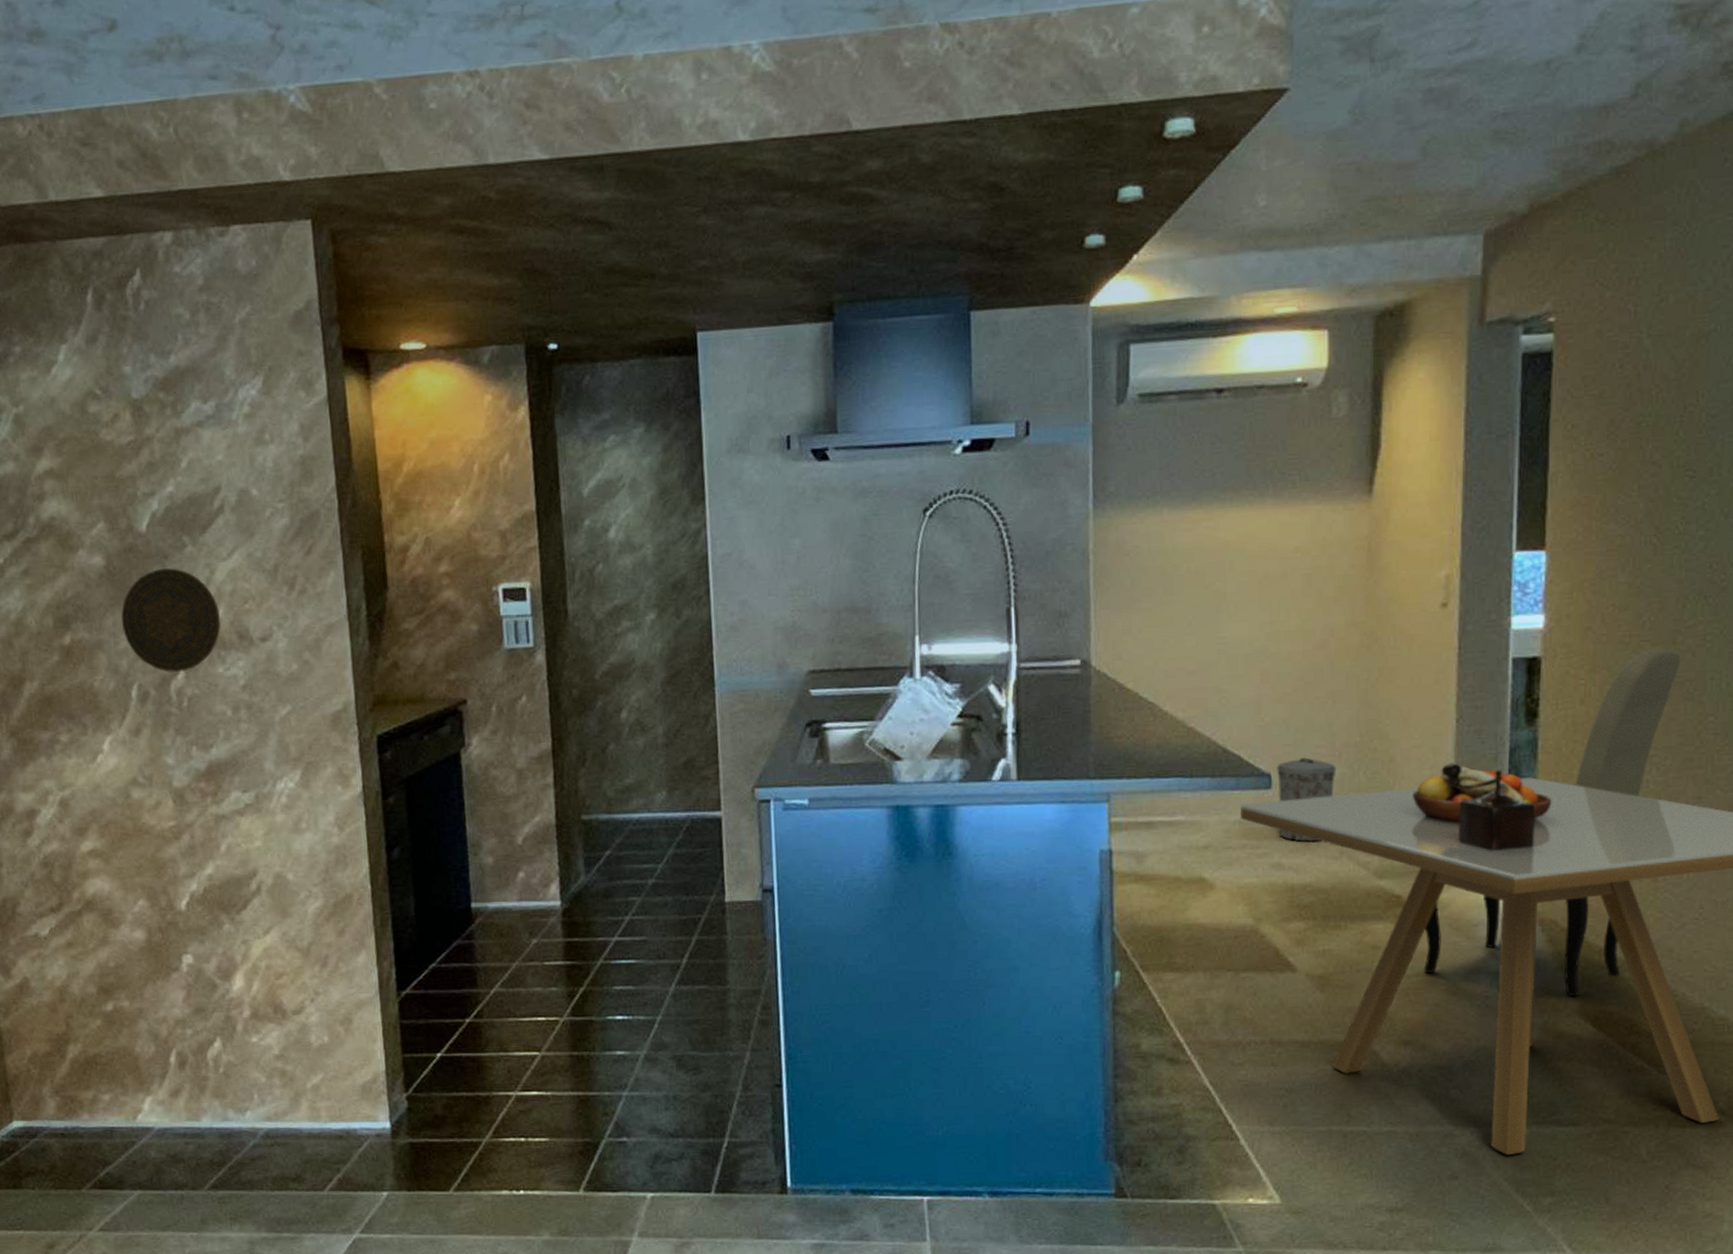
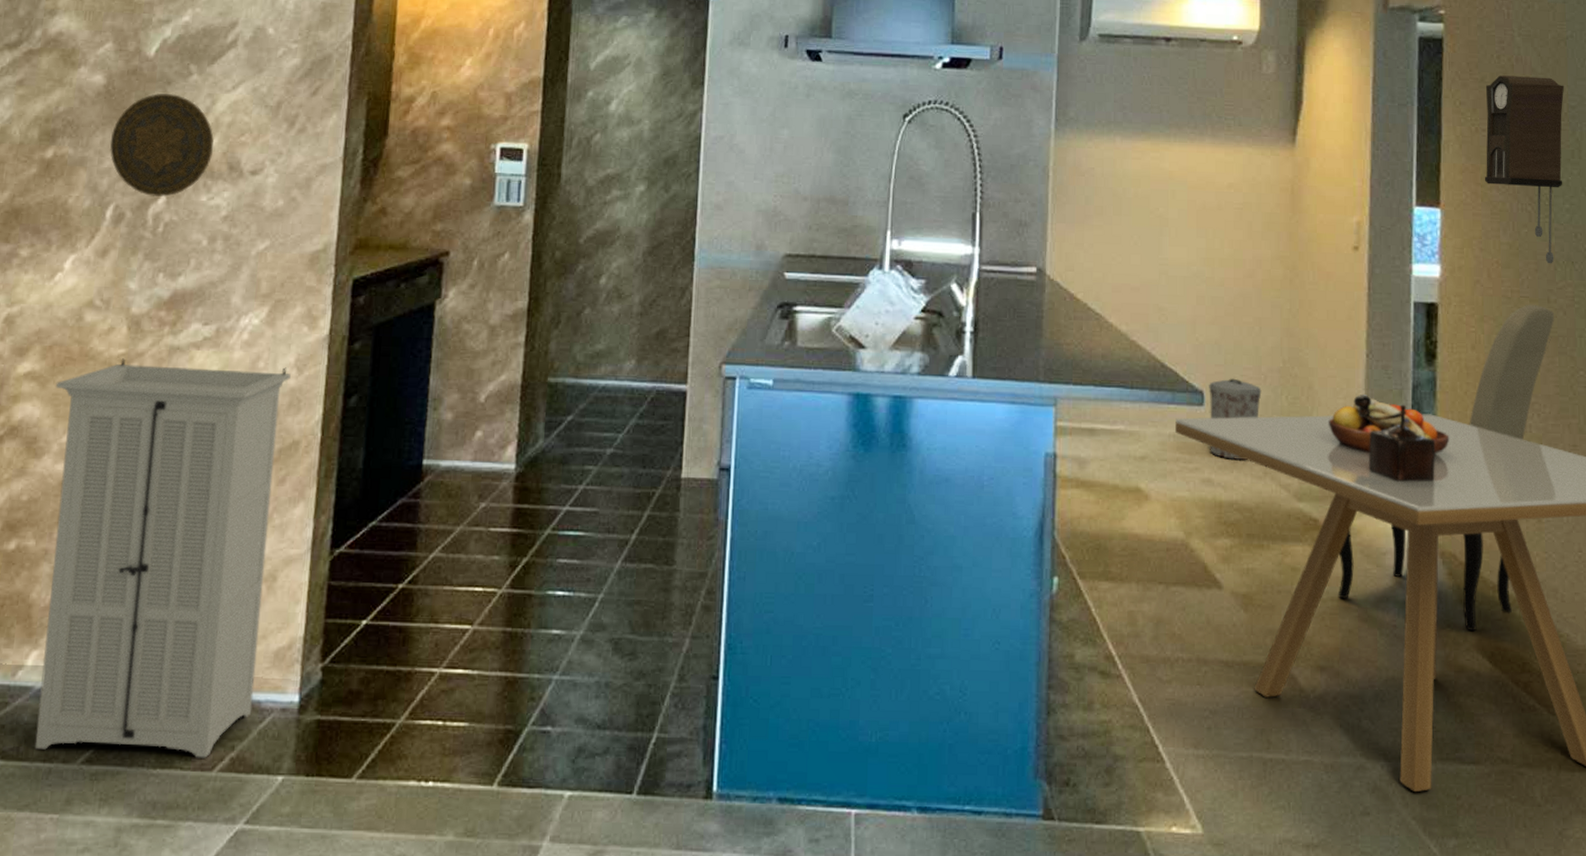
storage cabinet: none [118,826,350,1180] -> present [34,358,291,758]
pendulum clock: none [1600,383,1704,601] -> present [1484,75,1565,264]

